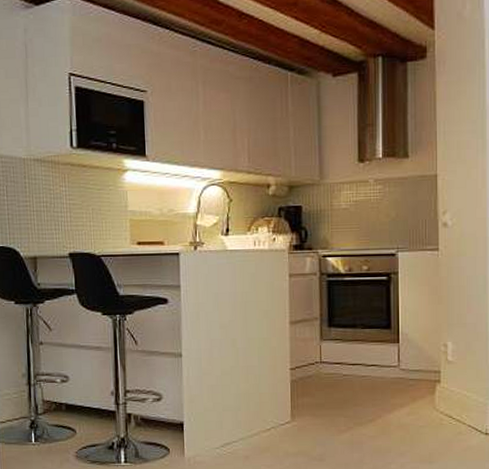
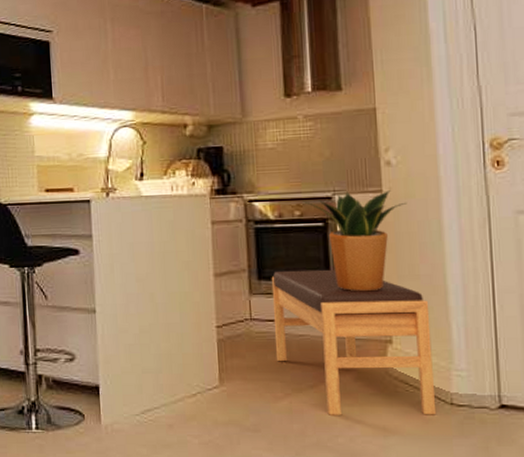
bench: none [340,318,474,445] -> present [271,269,437,415]
potted plant: none [372,249,459,338] -> present [305,190,407,292]

